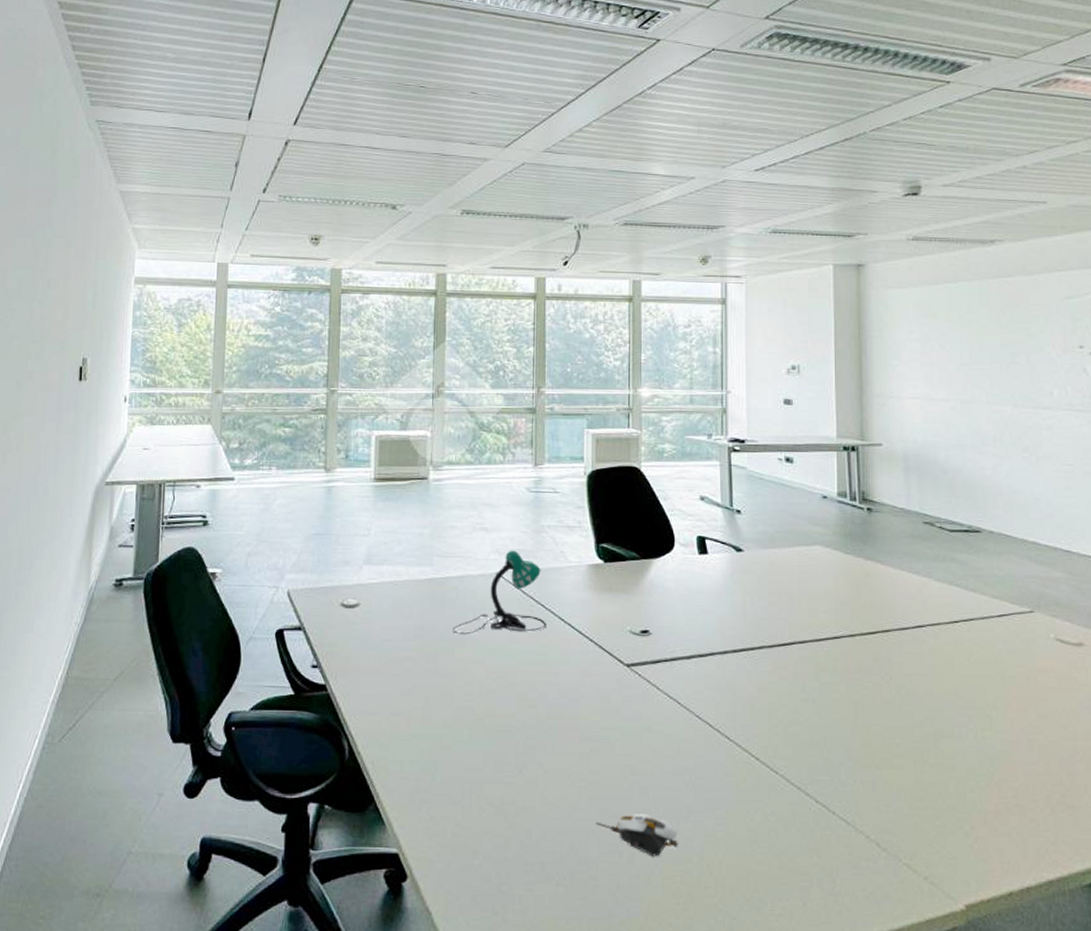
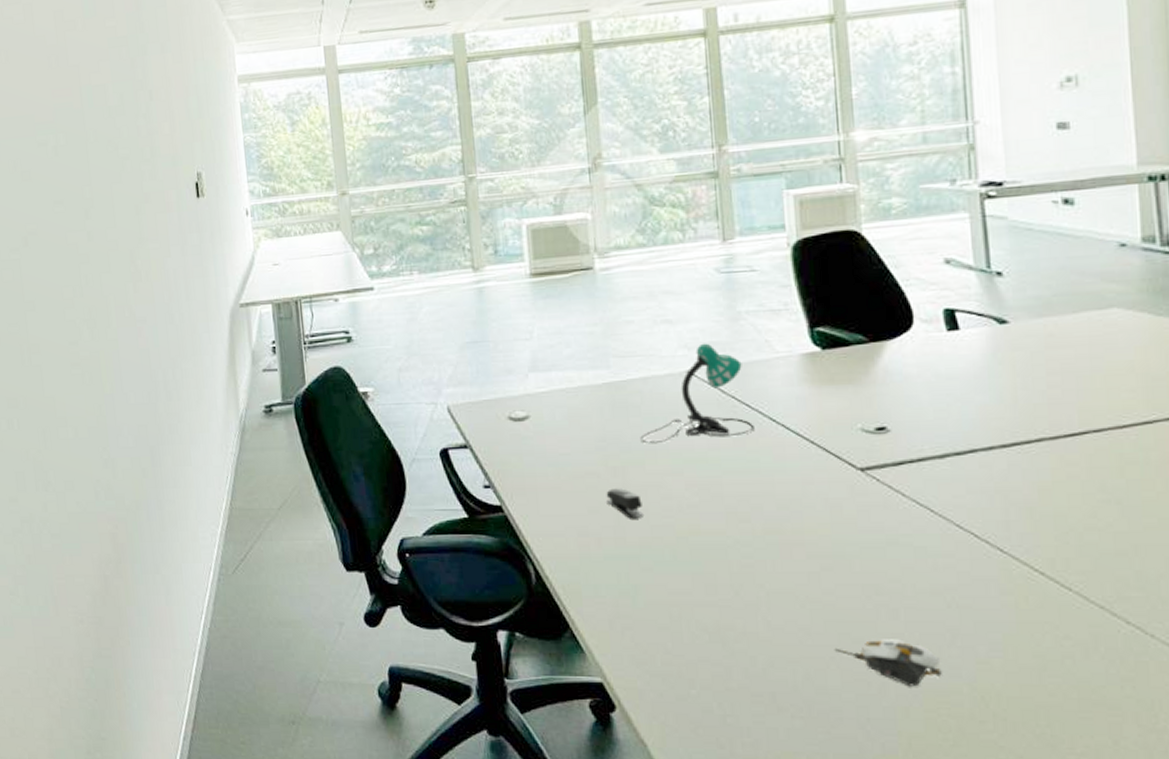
stapler: none [418,673,450,702] -> present [606,488,645,519]

